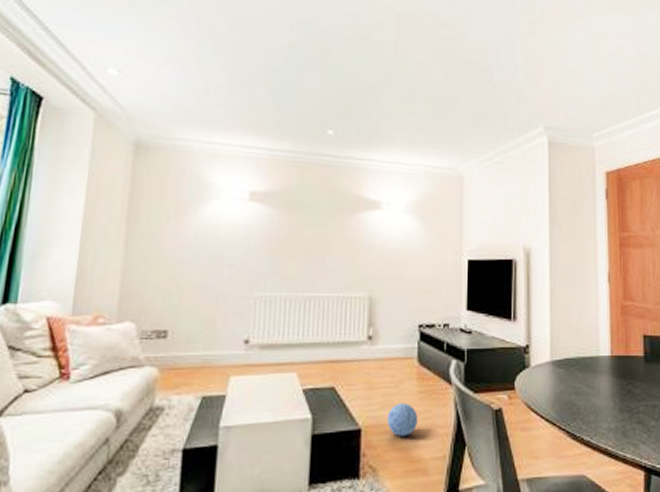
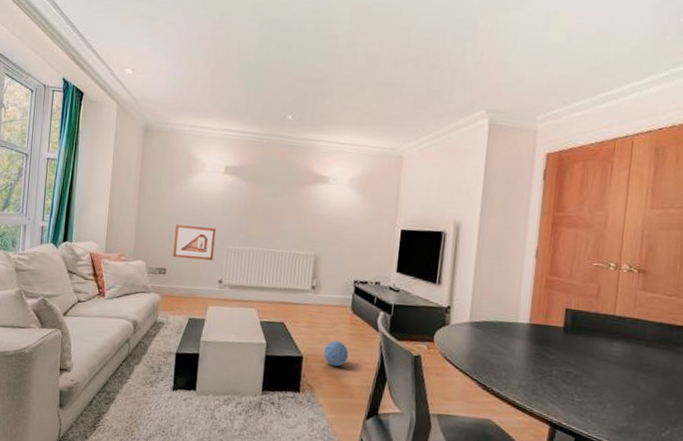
picture frame: none [178,269,240,314] -> present [173,225,217,261]

